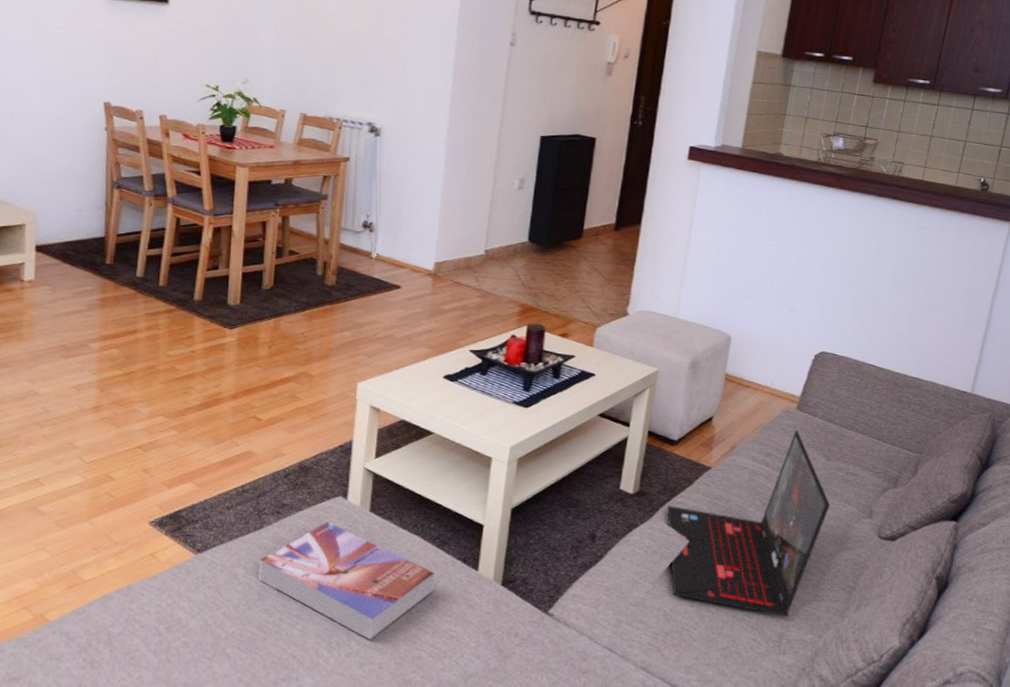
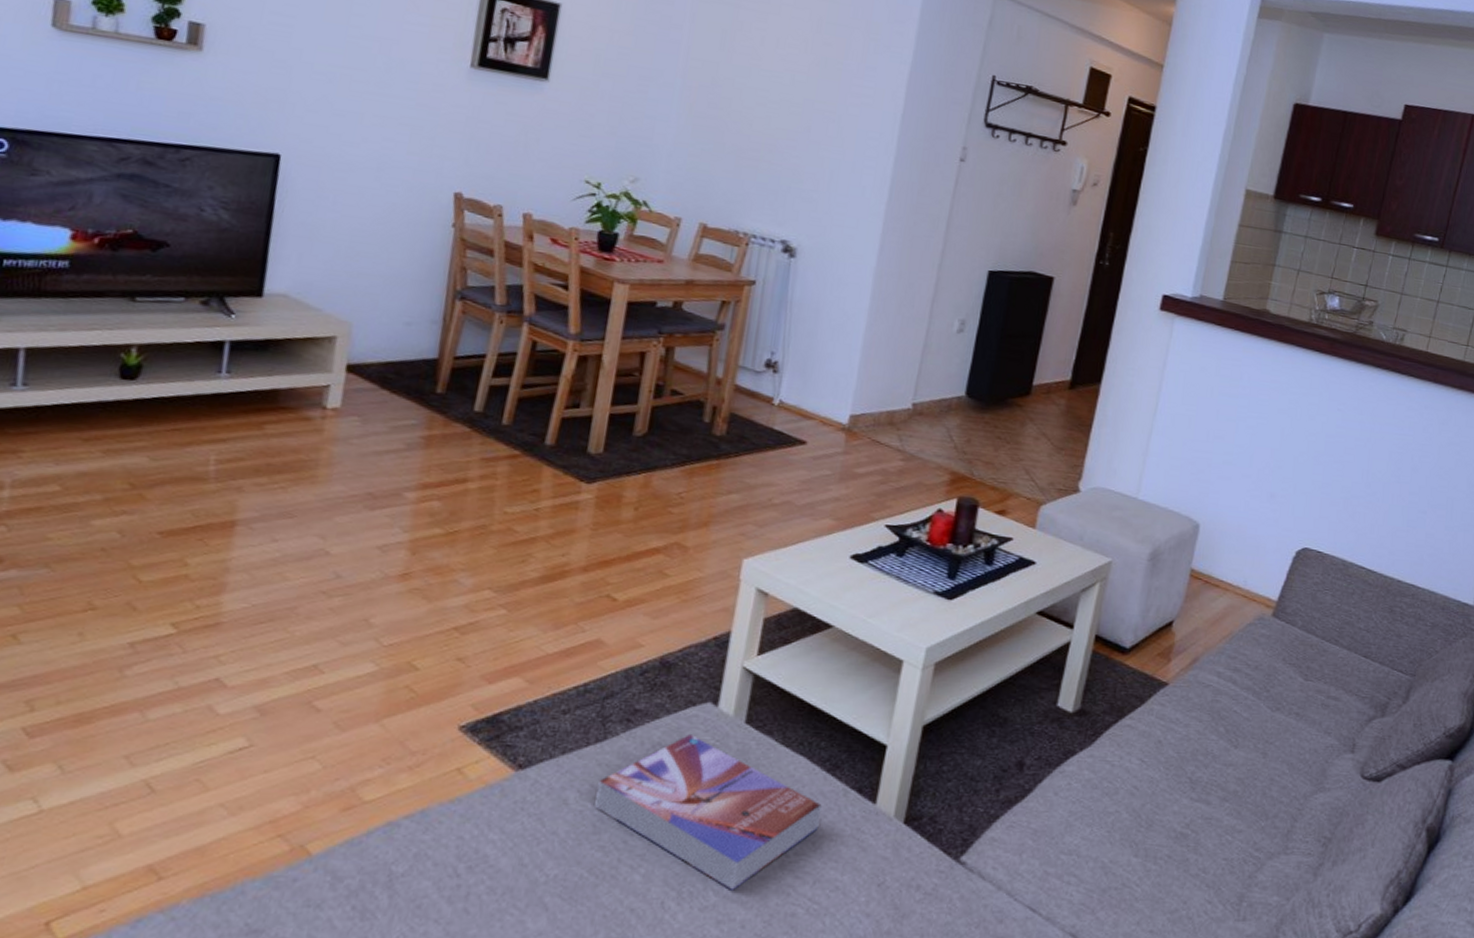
laptop: present [667,429,830,618] -> none [1112,640,1307,874]

